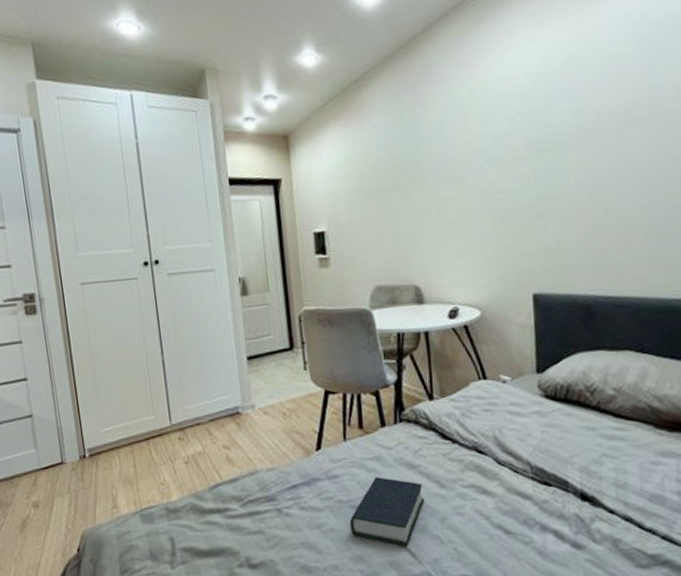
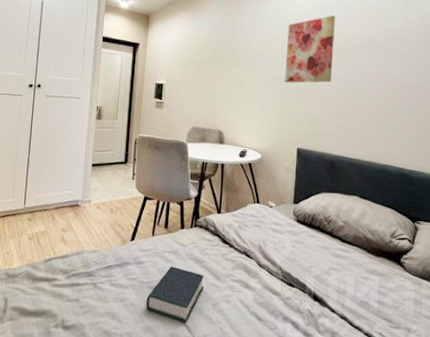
wall art: none [496,83,574,201] -> present [284,15,336,83]

